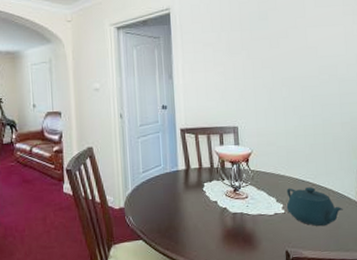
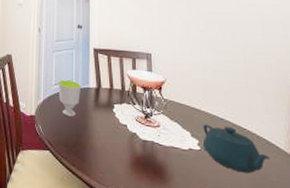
cup: none [146,165,171,203] -> present [58,80,82,117]

